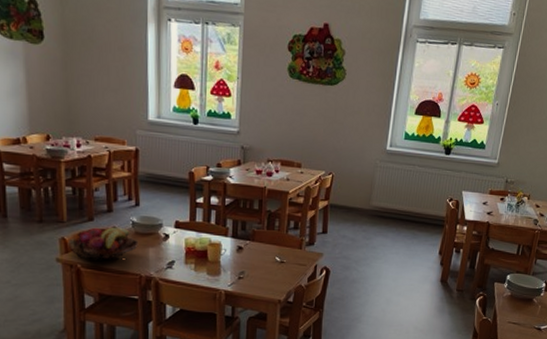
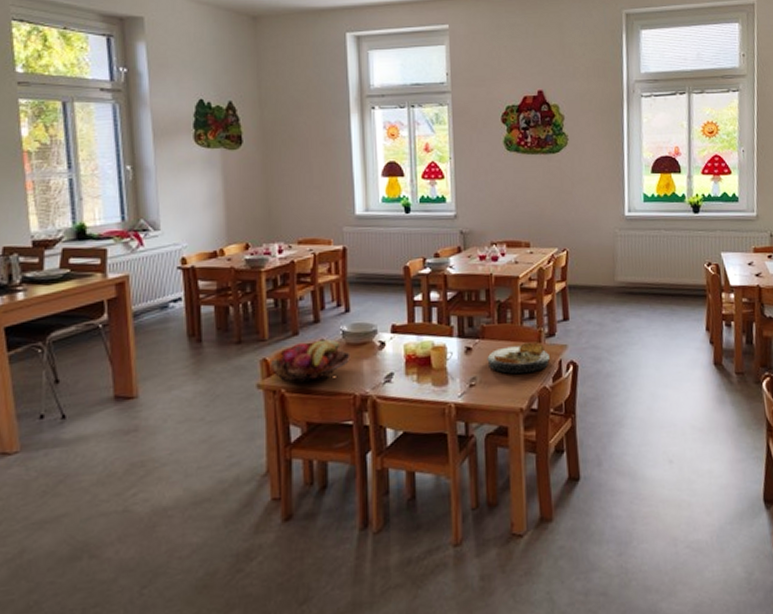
plate: none [255,248,308,272] -> present [487,342,551,374]

